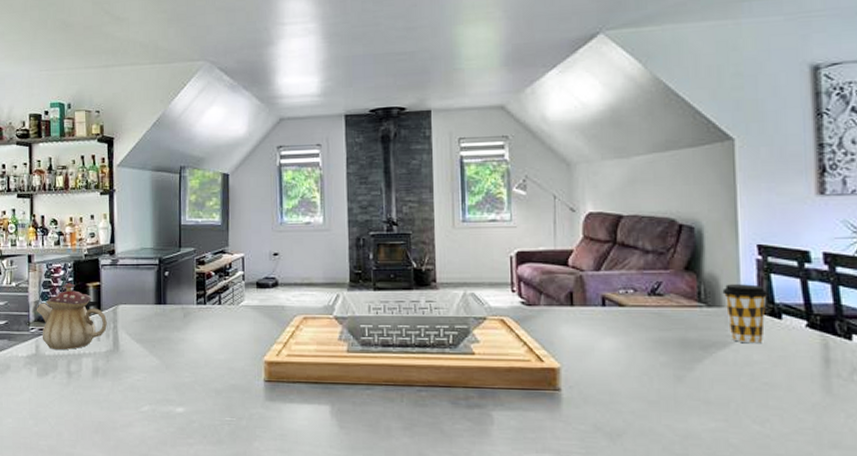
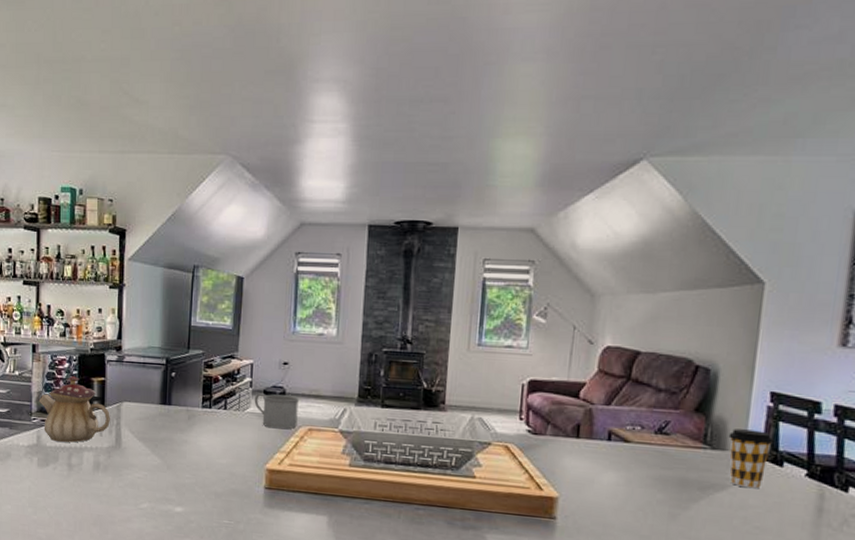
mug: none [248,286,293,320] -> present [254,393,300,430]

